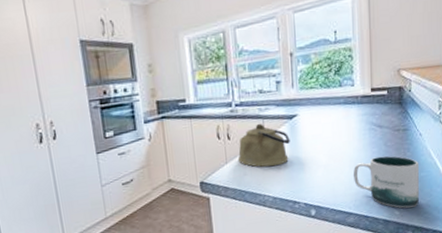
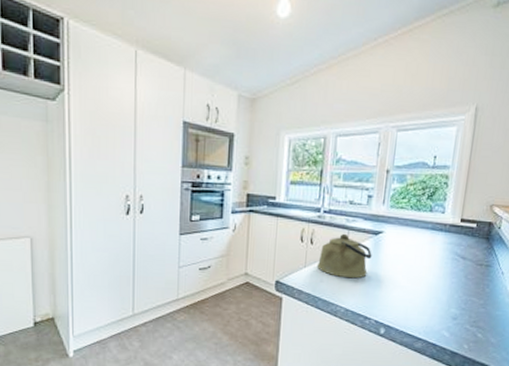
mug: present [353,156,419,208] -> none [428,287,496,344]

